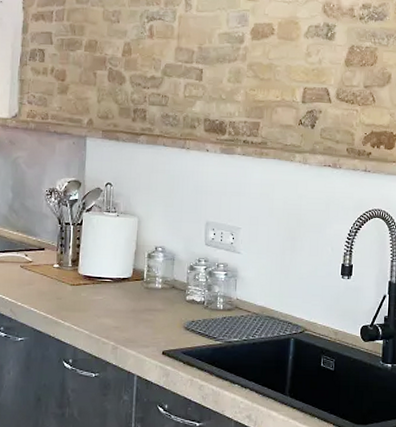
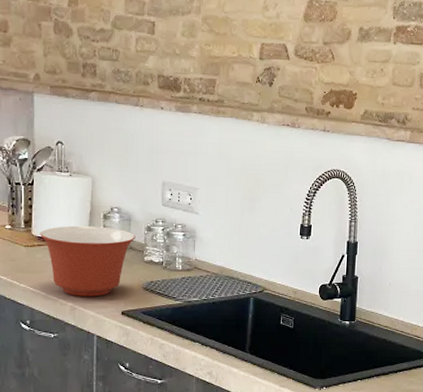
mixing bowl: none [86,264,178,336] -> present [40,225,136,297]

